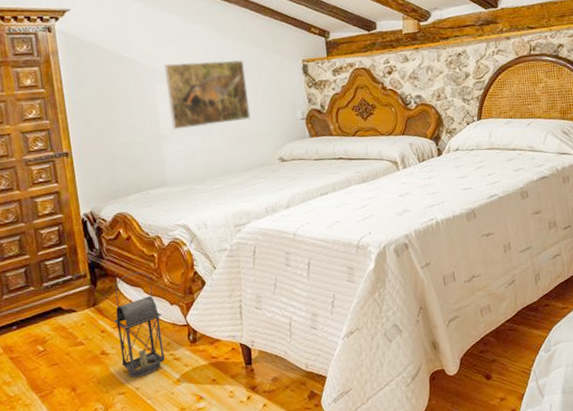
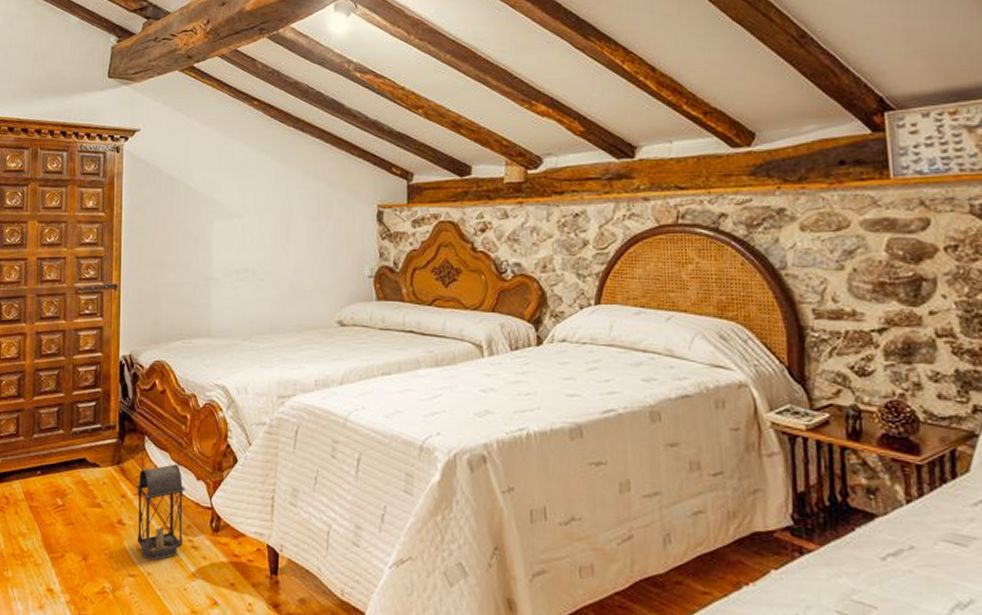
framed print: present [164,60,251,130] -> none [224,197,311,273]

